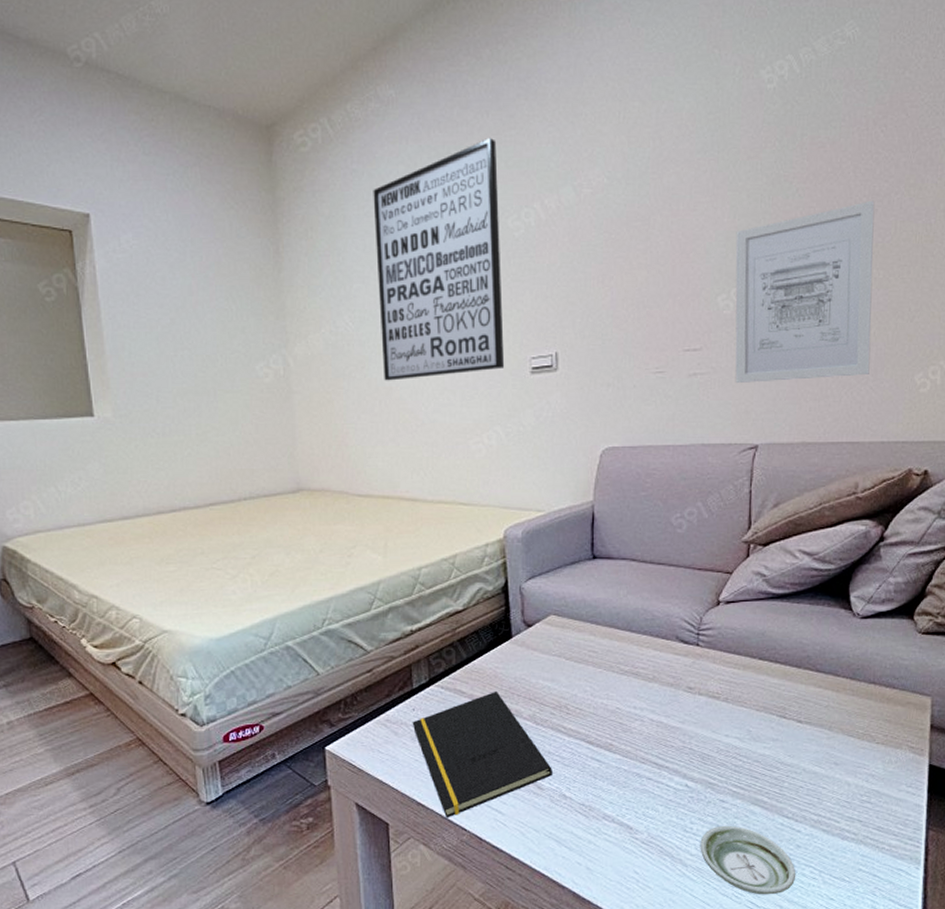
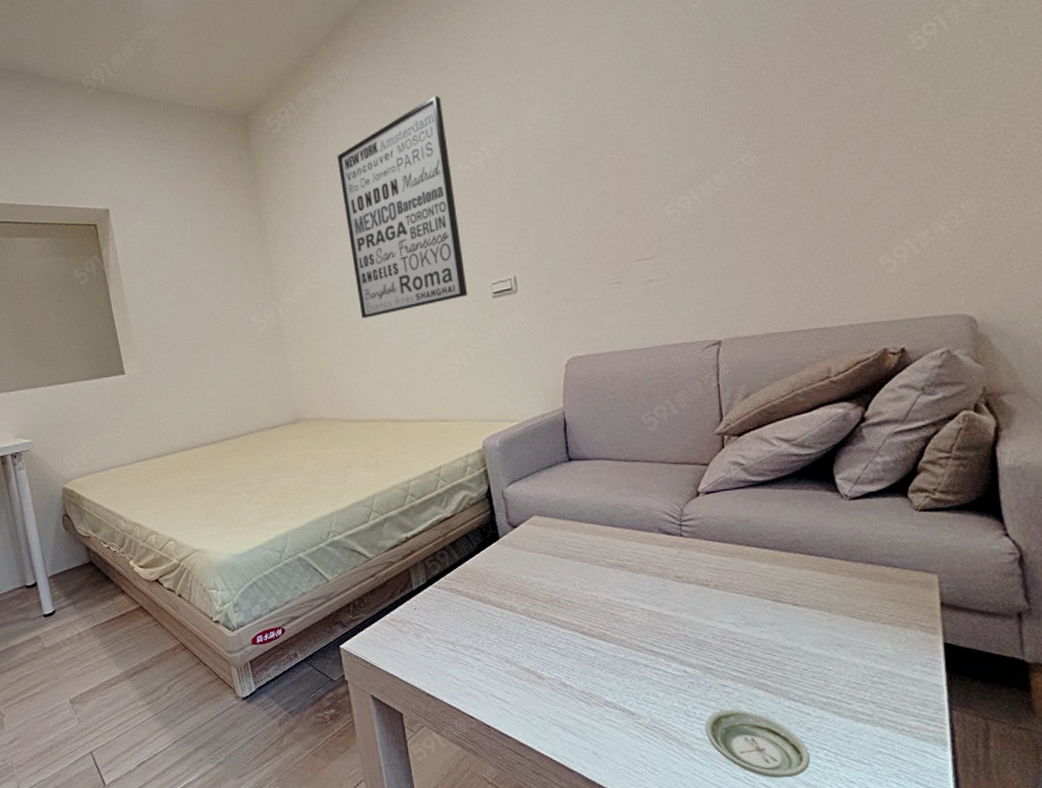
notepad: present [412,692,554,818] -> none [415,589,552,708]
wall art: present [735,200,875,384] -> none [676,95,829,285]

